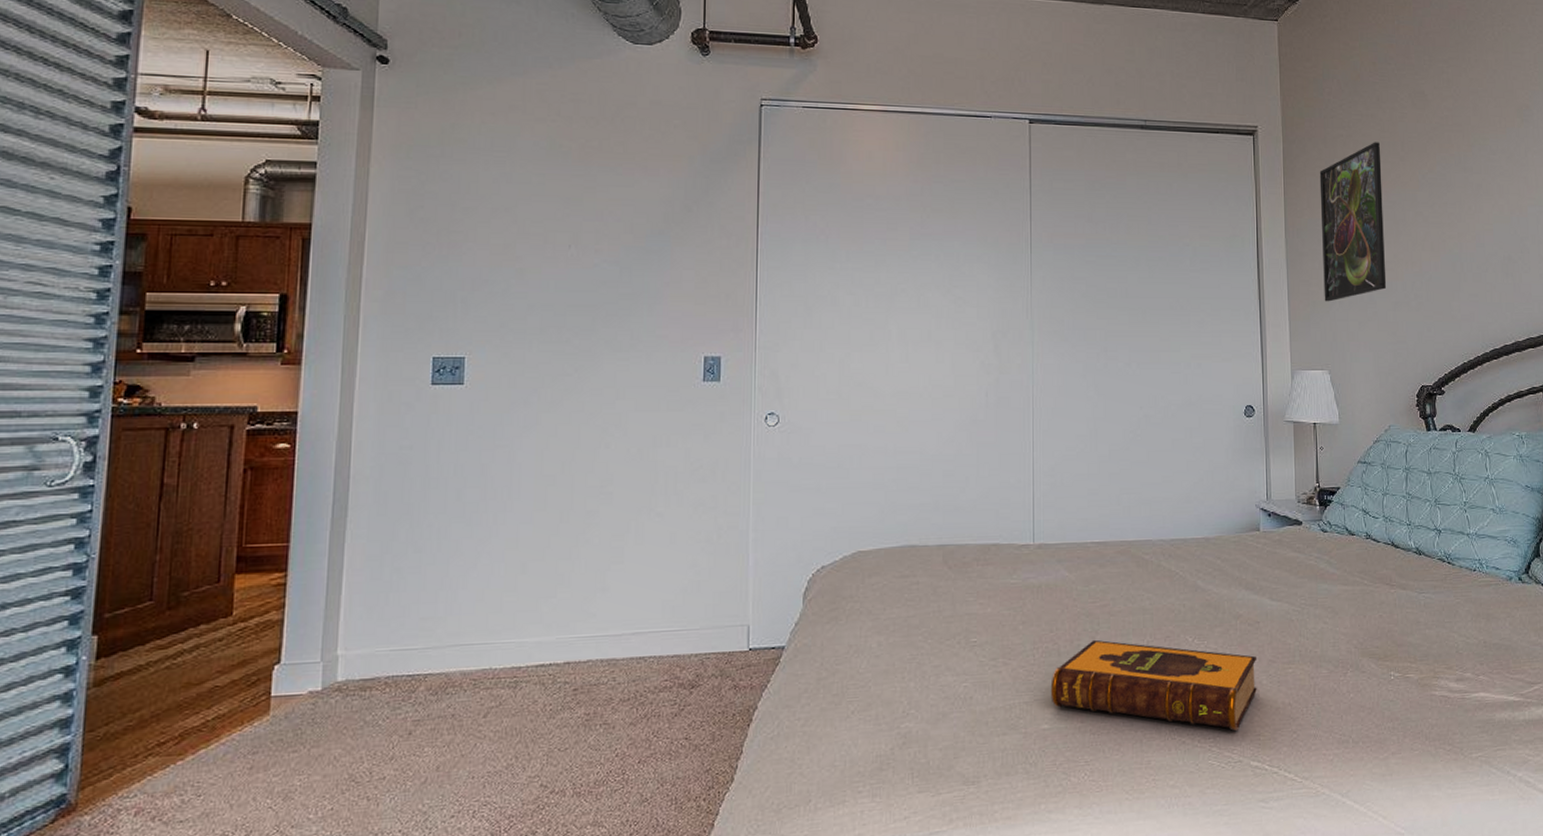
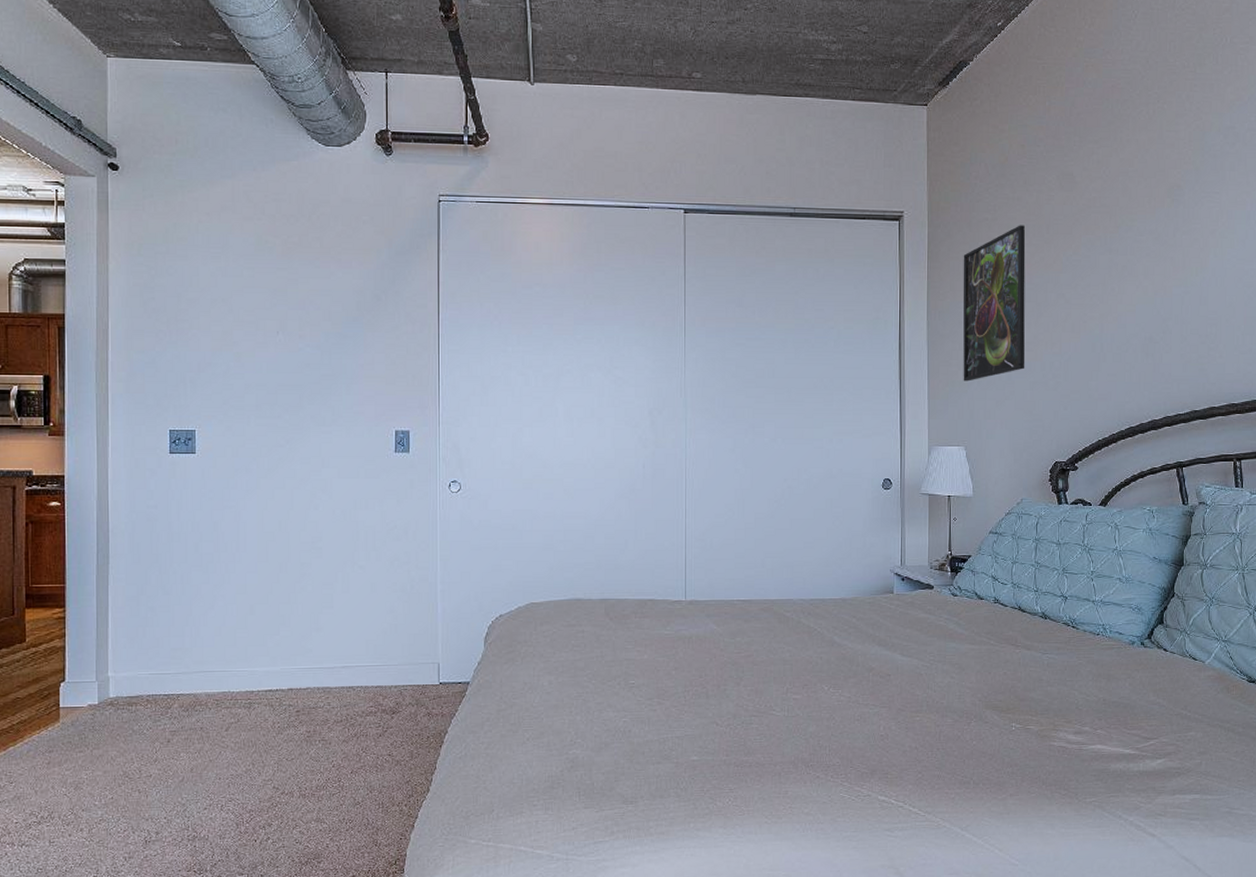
hardback book: present [1050,639,1257,731] -> none [699,685,886,769]

